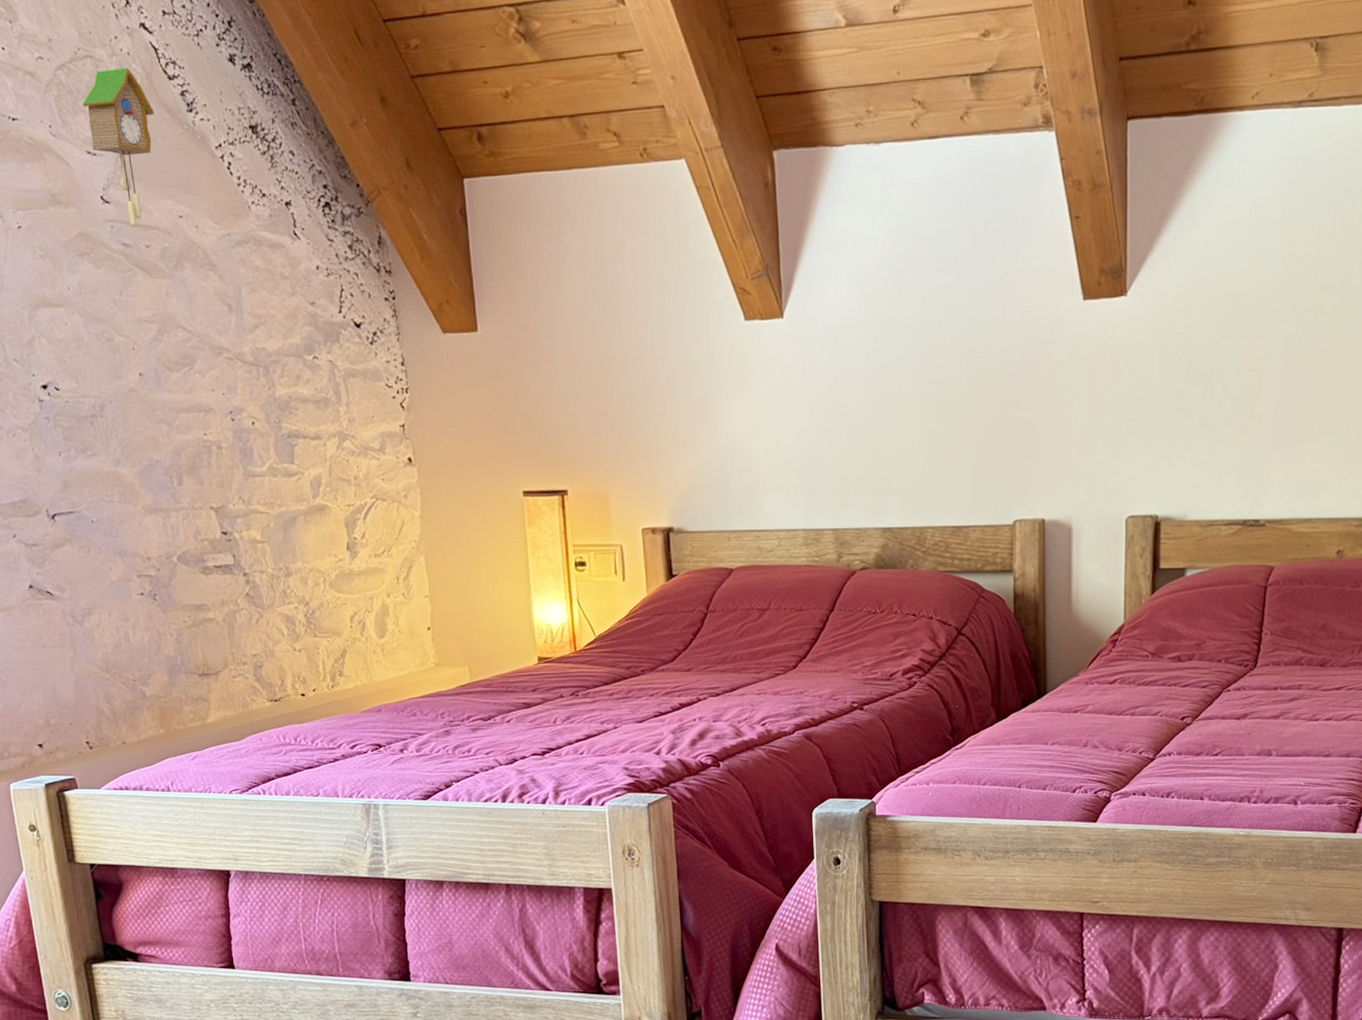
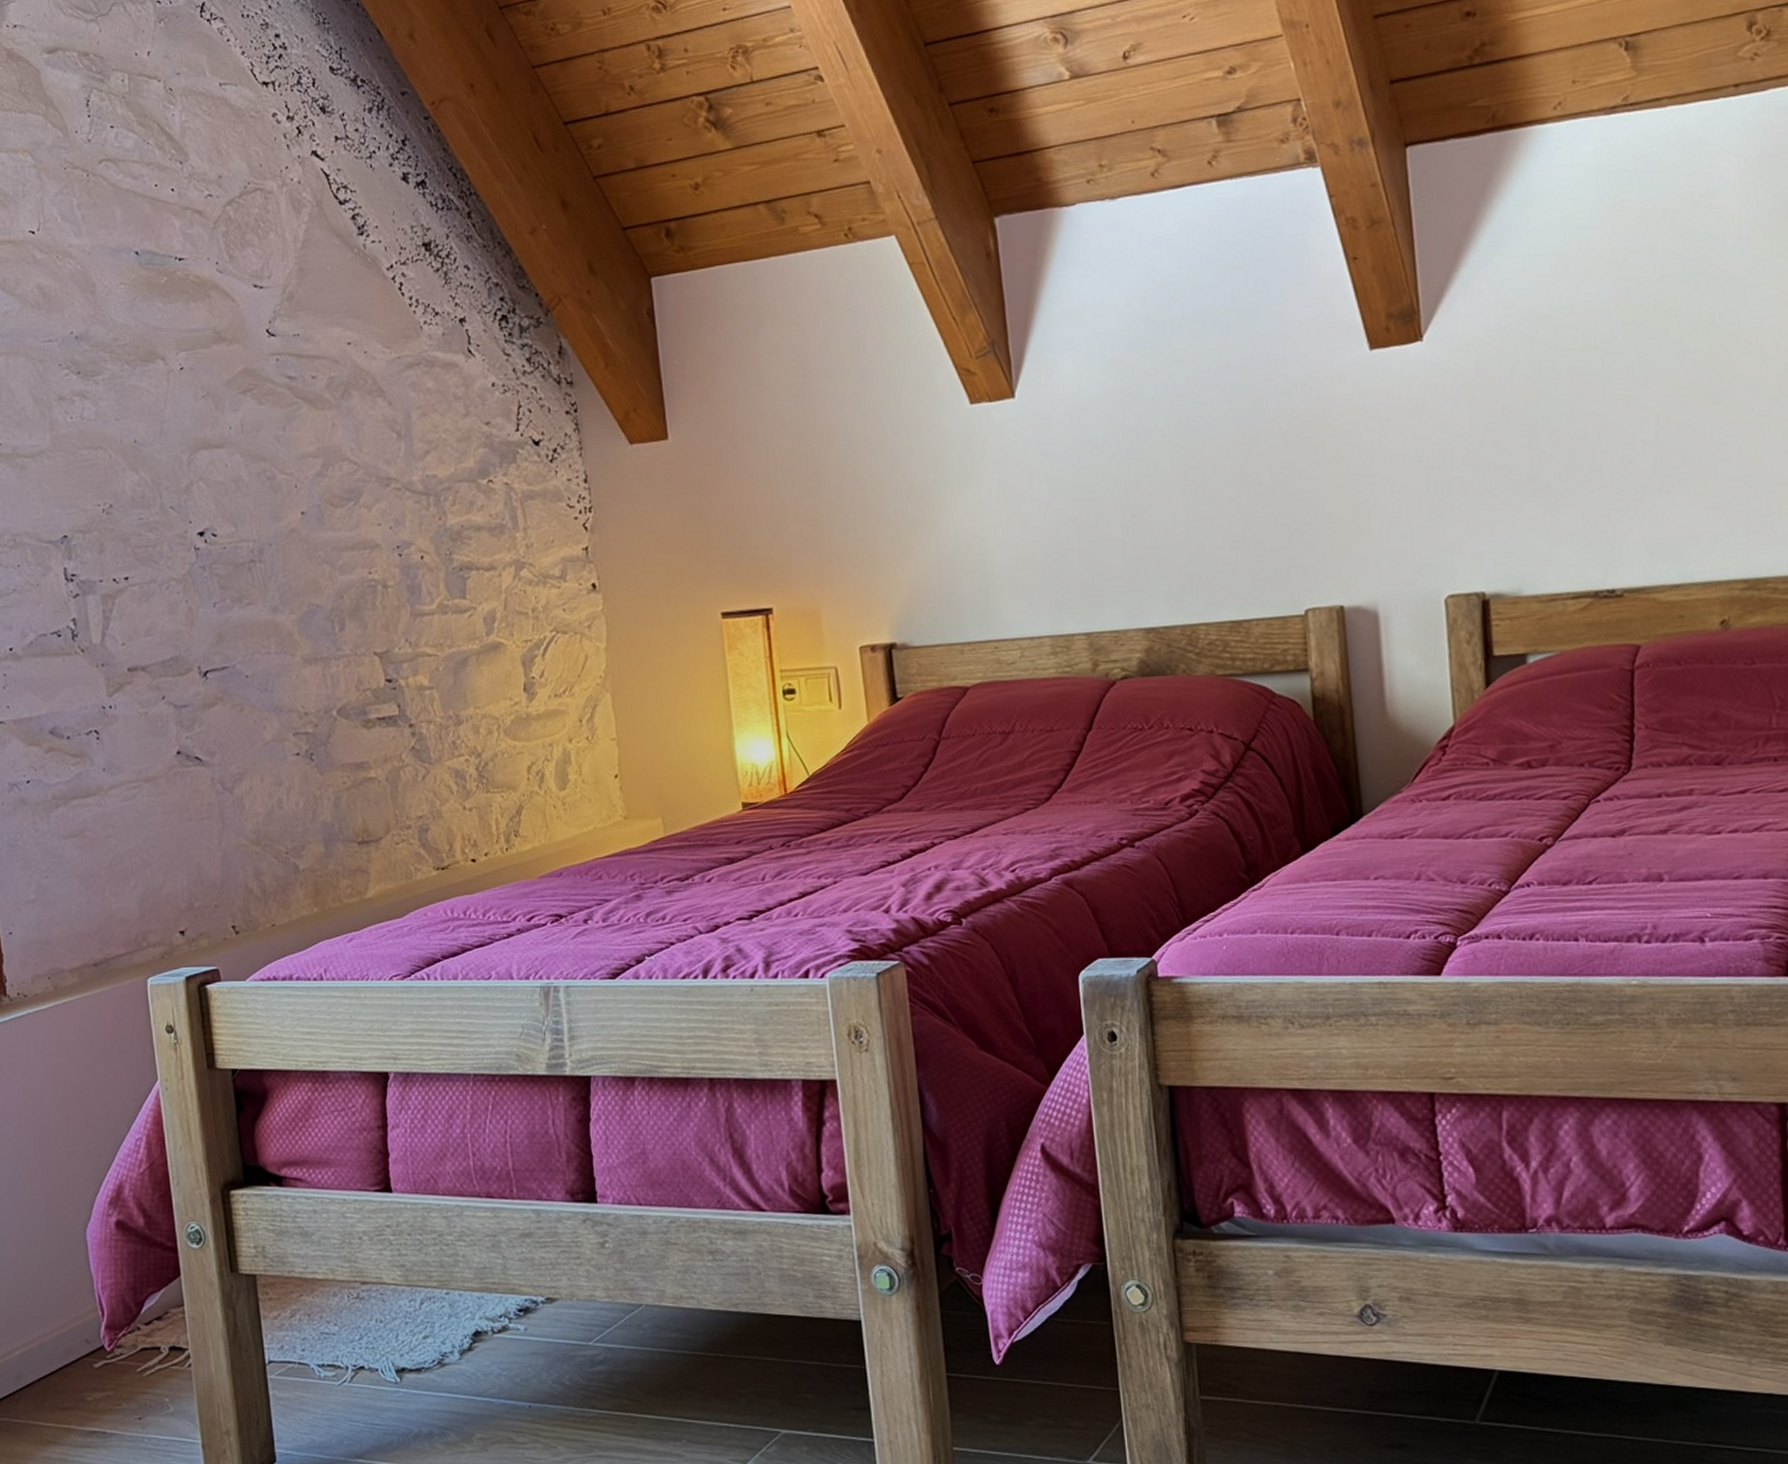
cuckoo clock: present [82,67,155,227] -> none [250,196,325,358]

